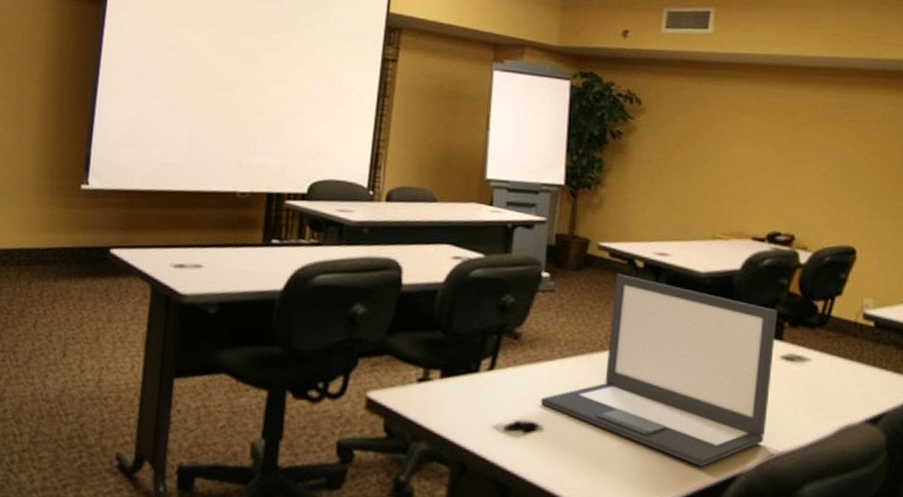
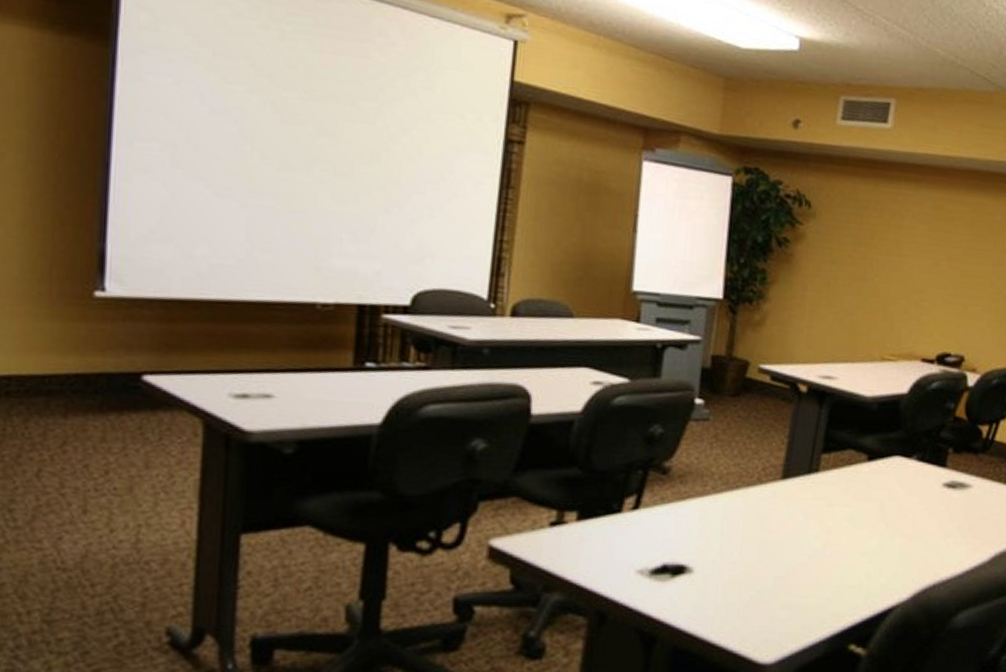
laptop: present [541,274,778,467] -> none [691,399,943,601]

